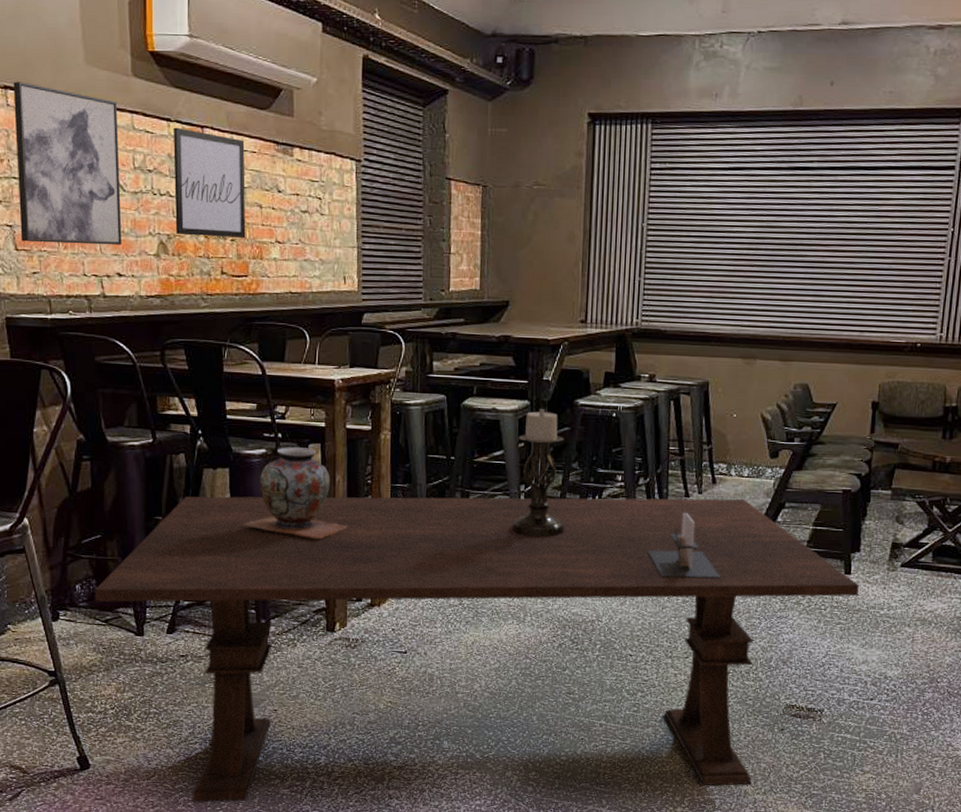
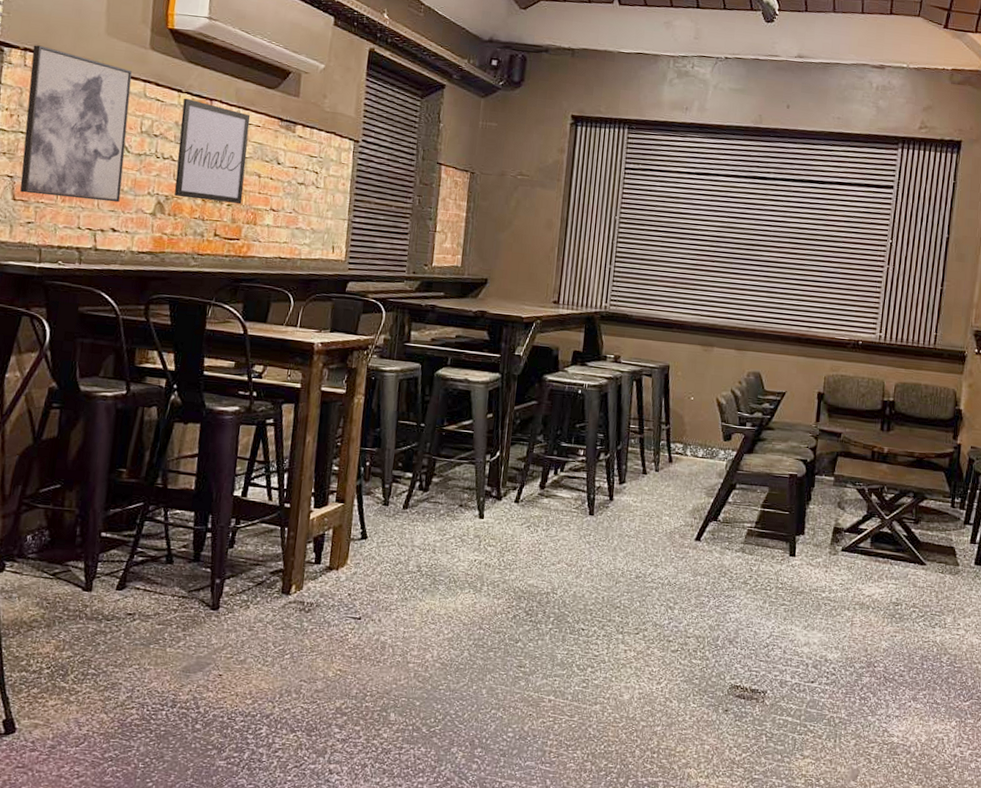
dining table: present [94,496,859,803] -> none [45,450,803,774]
decorative vase: present [242,447,348,540] -> none [207,405,314,500]
candle holder: present [511,409,565,538] -> none [474,382,532,508]
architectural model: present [647,512,720,578] -> none [604,488,673,555]

